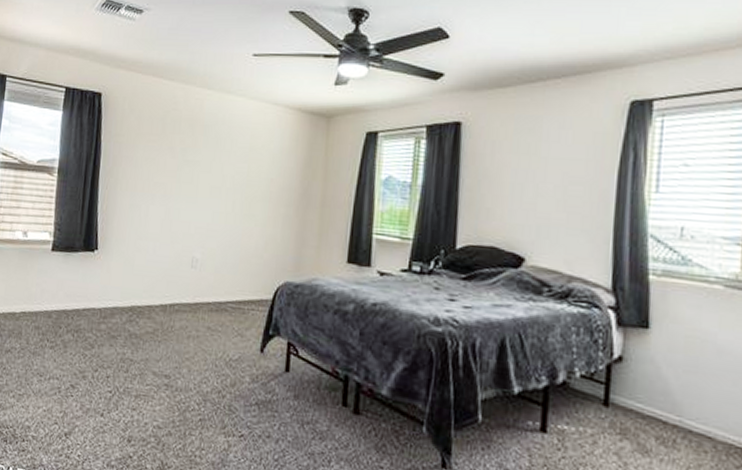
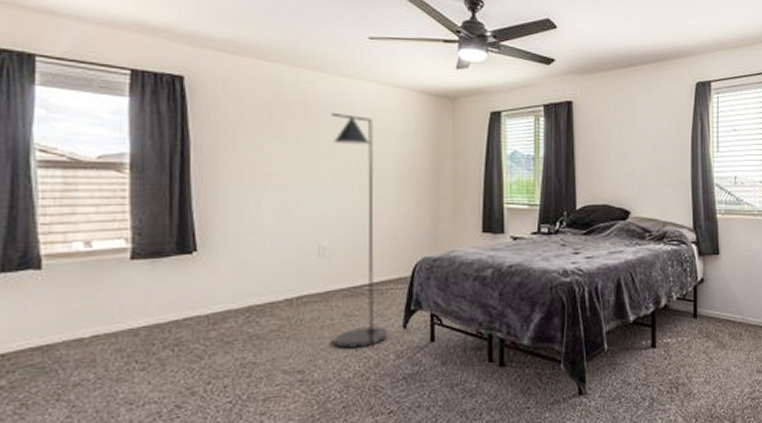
floor lamp: none [198,128,250,364] -> present [331,112,388,348]

